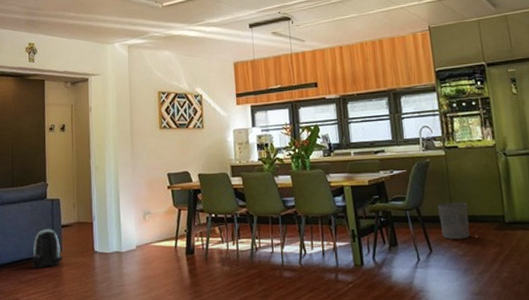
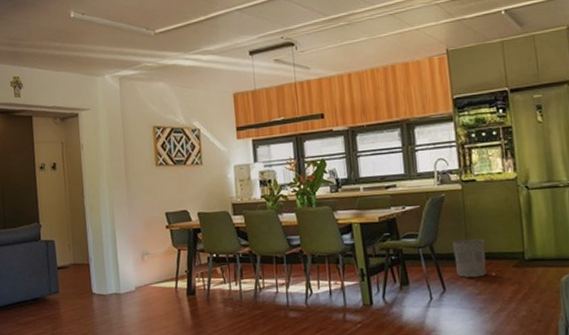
backpack: present [31,229,63,268] -> none [28,271,61,310]

